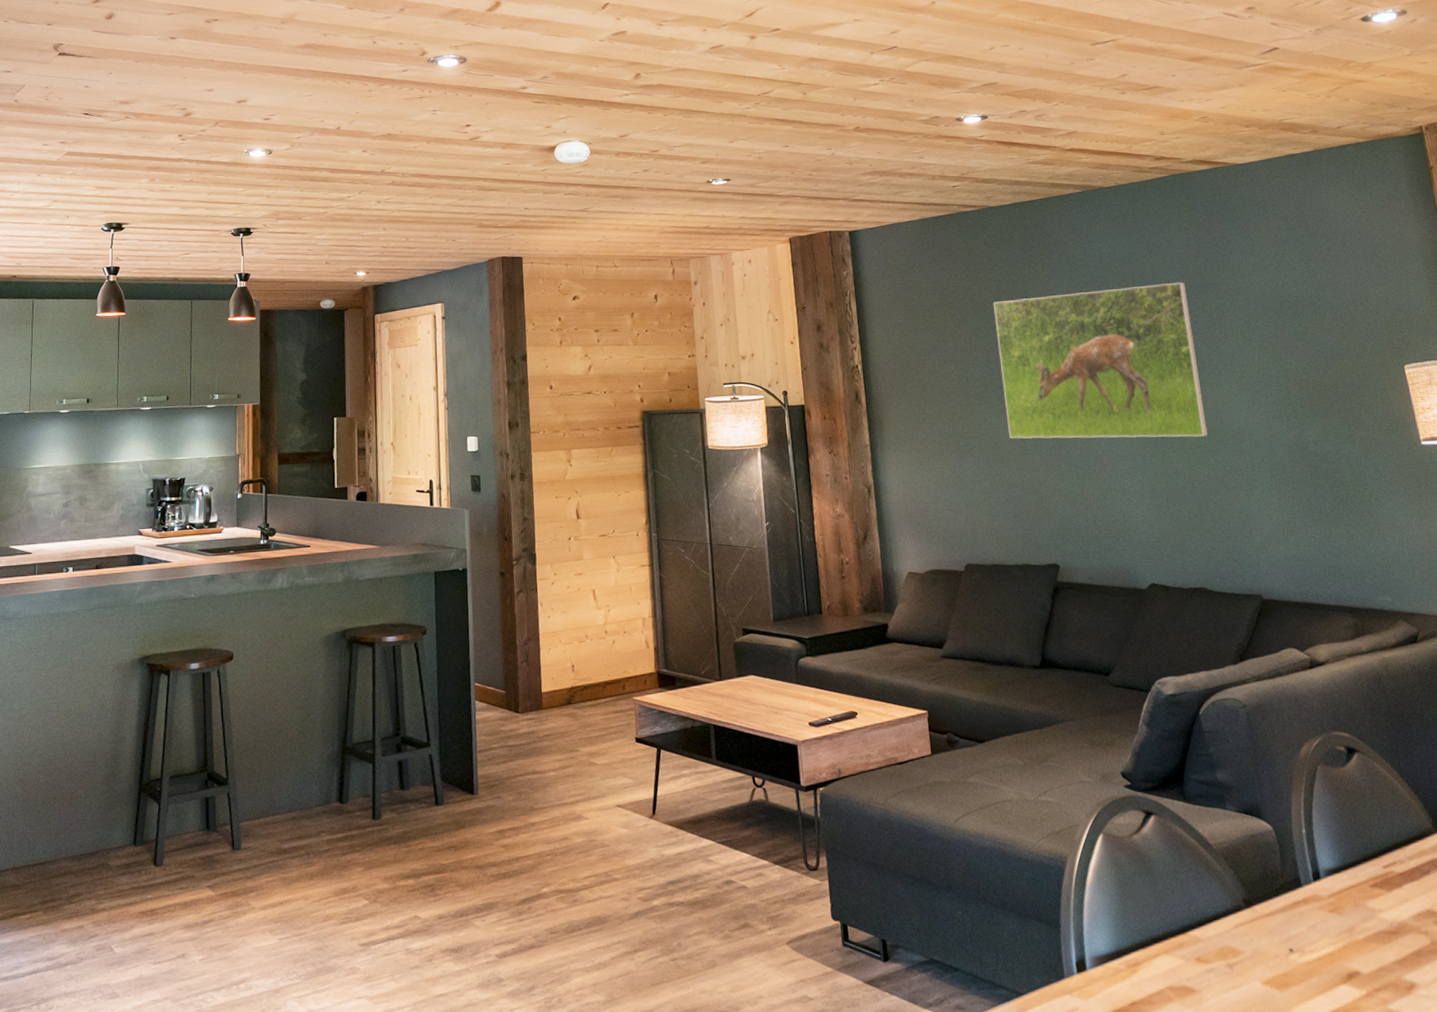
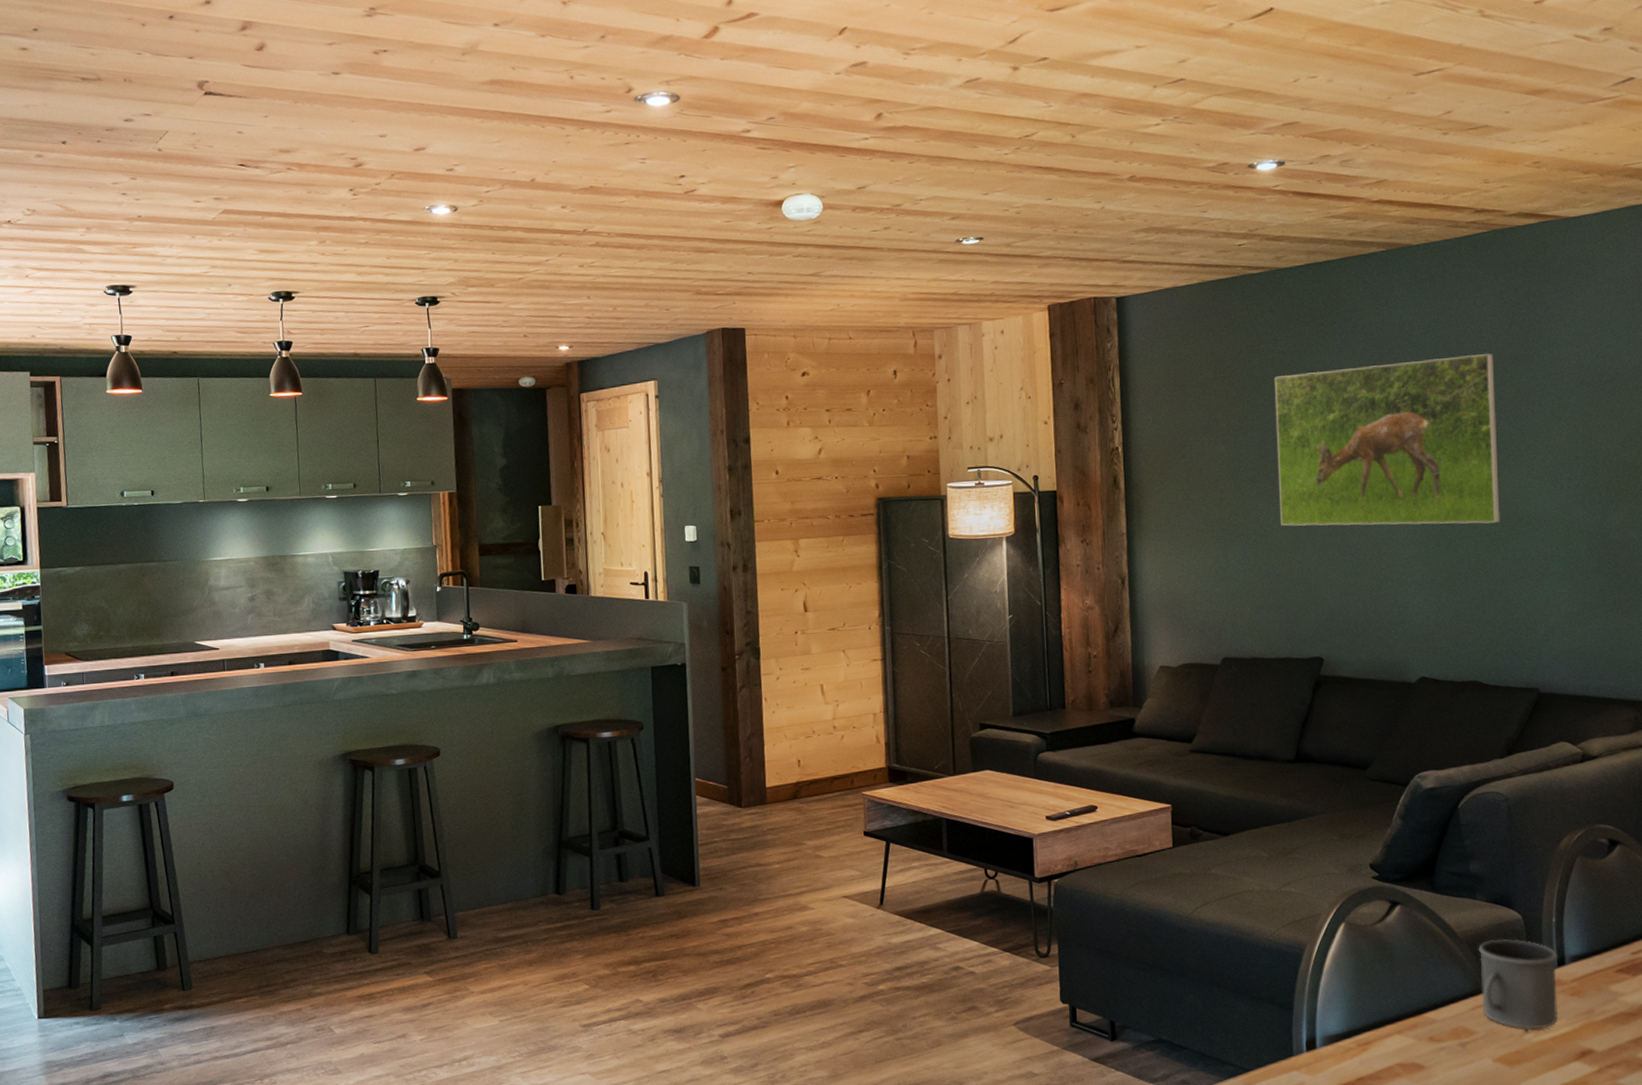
mug: none [1234,851,1321,948] -> present [1478,938,1558,1029]

